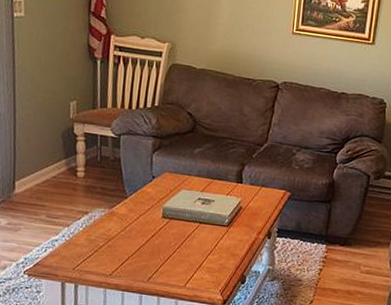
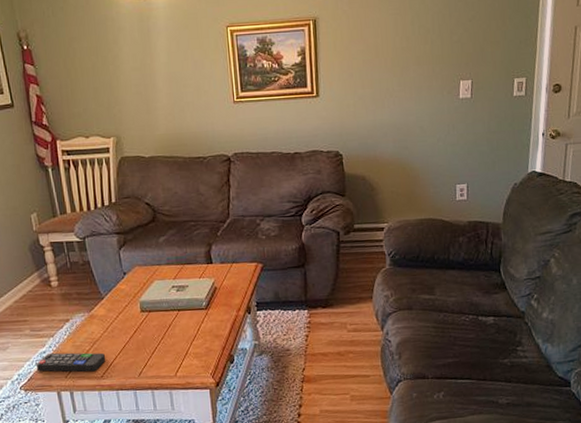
remote control: none [45,242,119,269] -> present [36,352,106,372]

